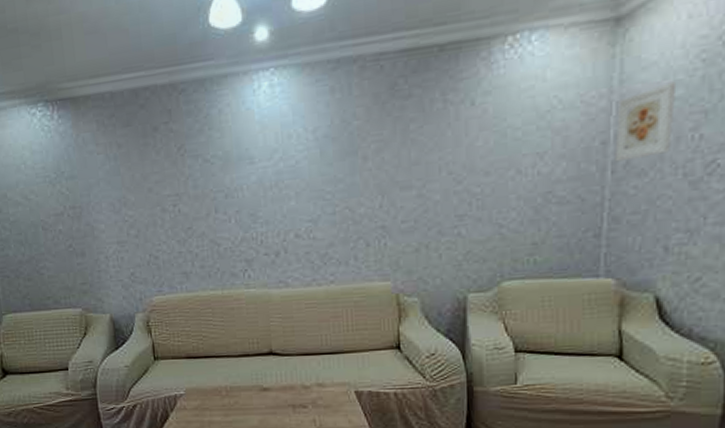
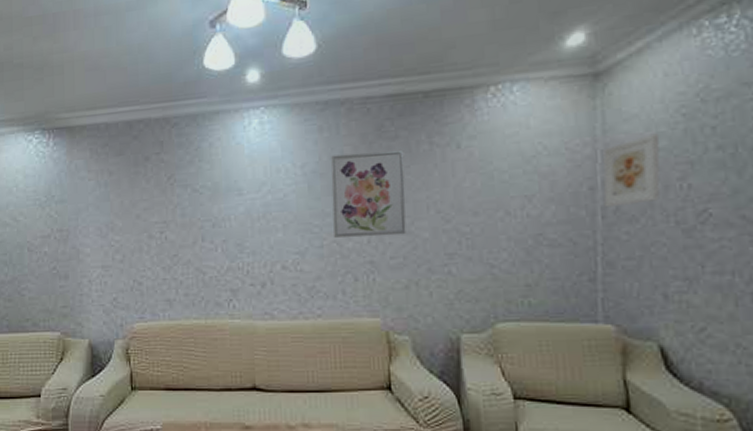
wall art: none [343,110,418,204] -> present [331,150,406,239]

